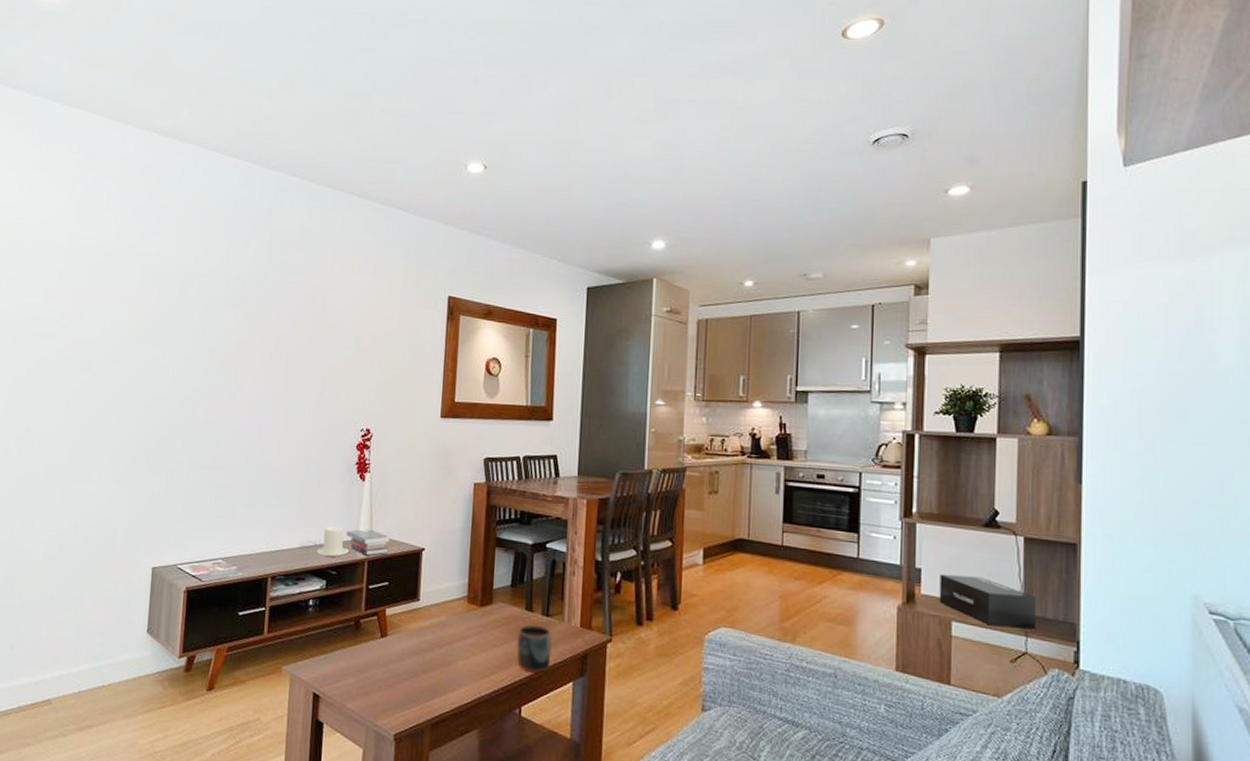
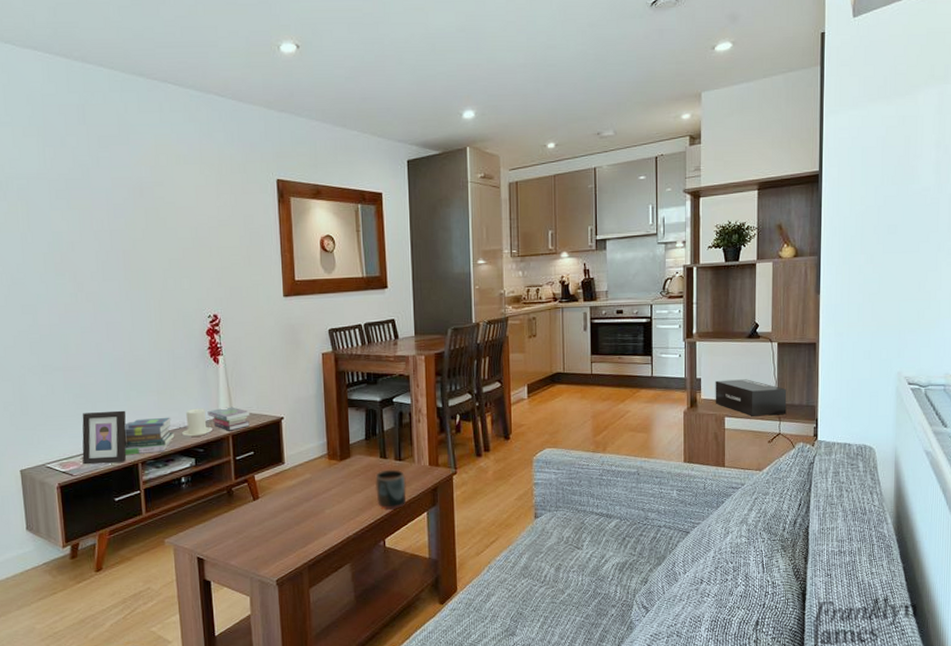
picture frame: none [213,516,265,575] -> present [82,410,127,465]
books: none [257,530,310,569] -> present [124,417,175,456]

